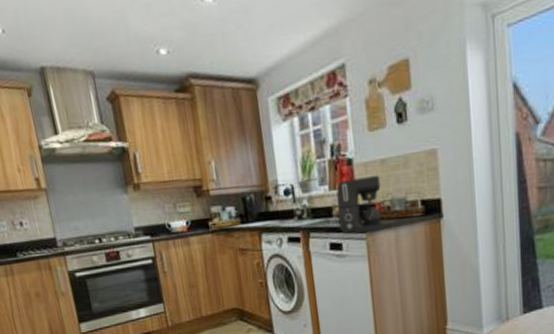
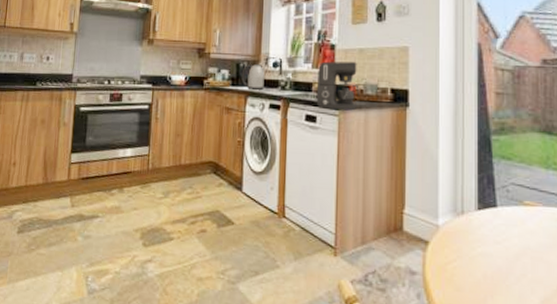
kettle: none [249,195,279,226] -> present [241,64,265,91]

